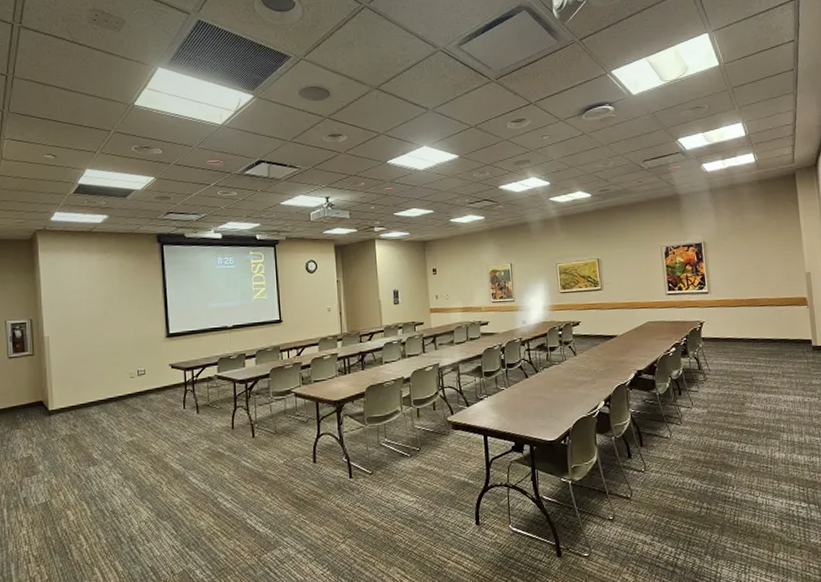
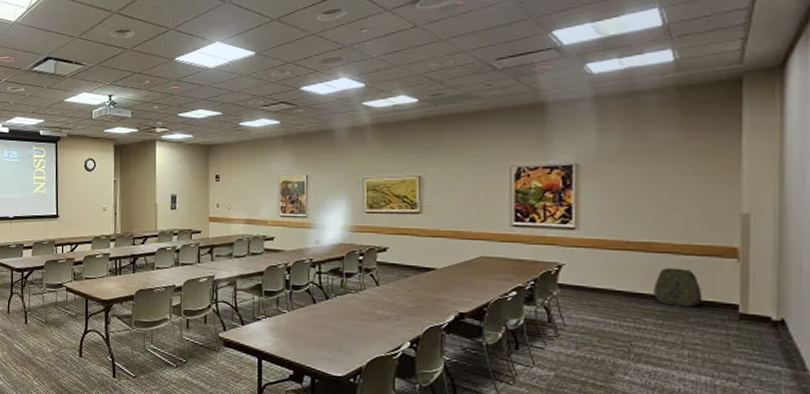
backpack: none [761,316,791,346] -> present [654,267,703,307]

